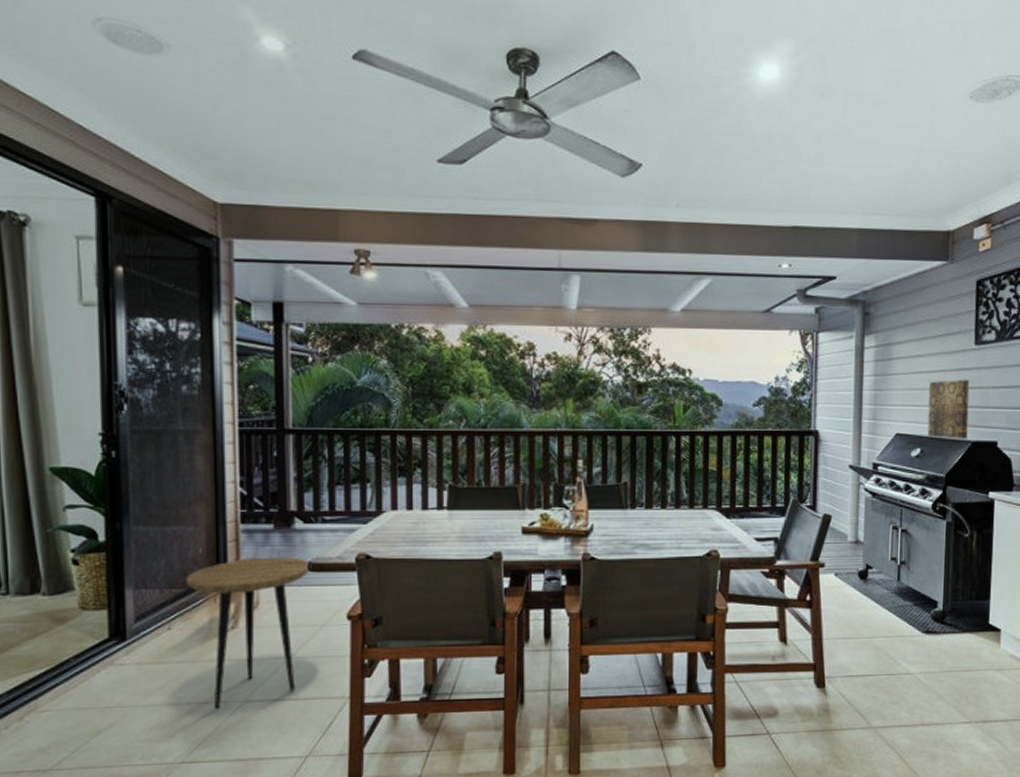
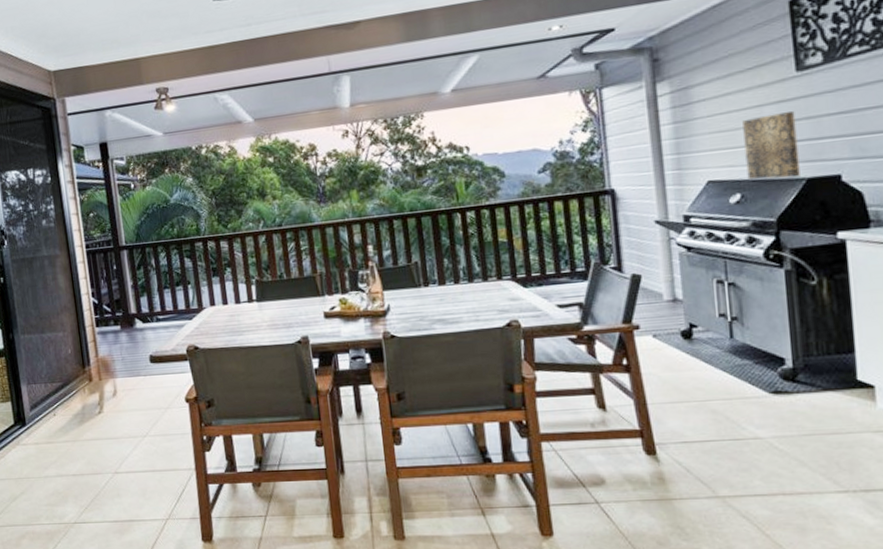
side table: present [186,557,312,709] -> none [62,352,153,480]

